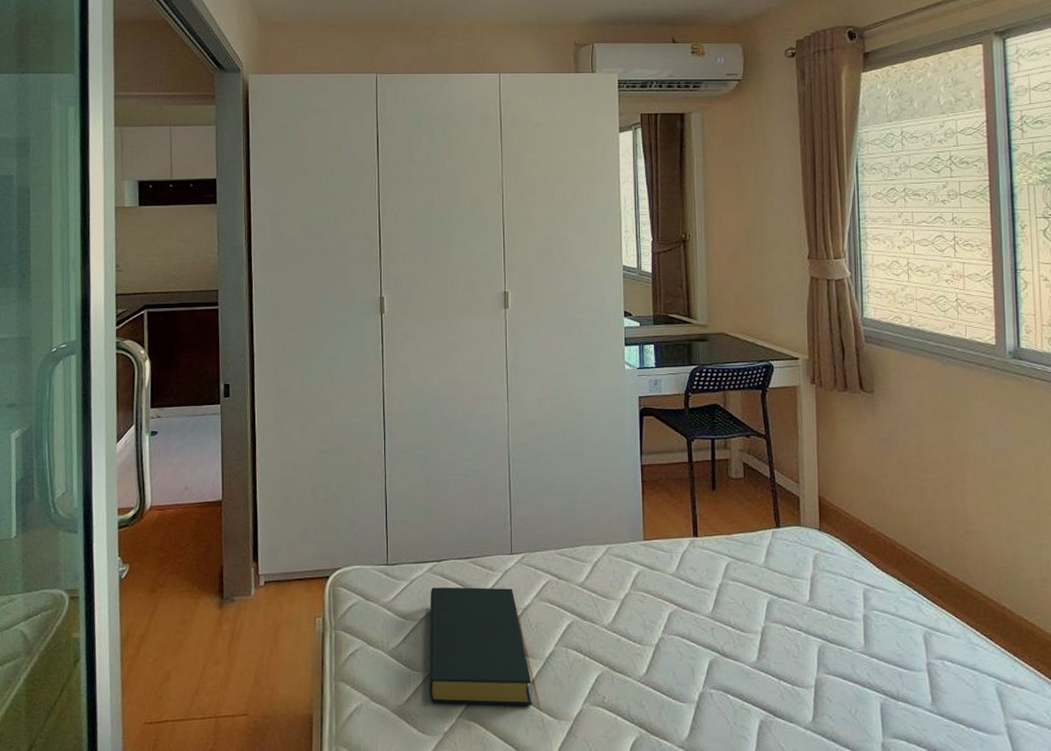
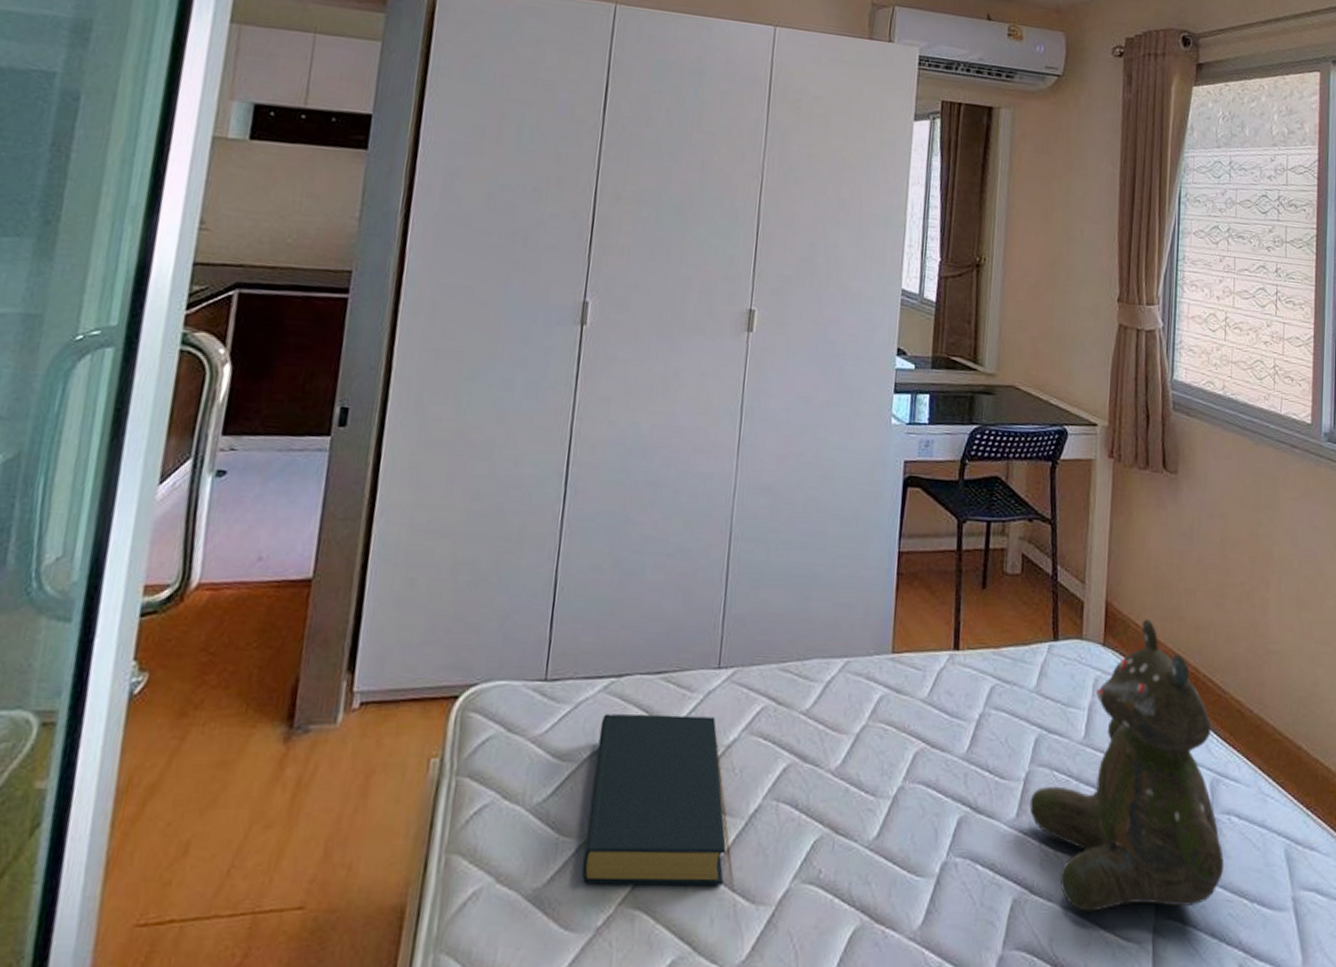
teddy bear: none [767,509,940,731] -> present [1029,619,1224,912]

